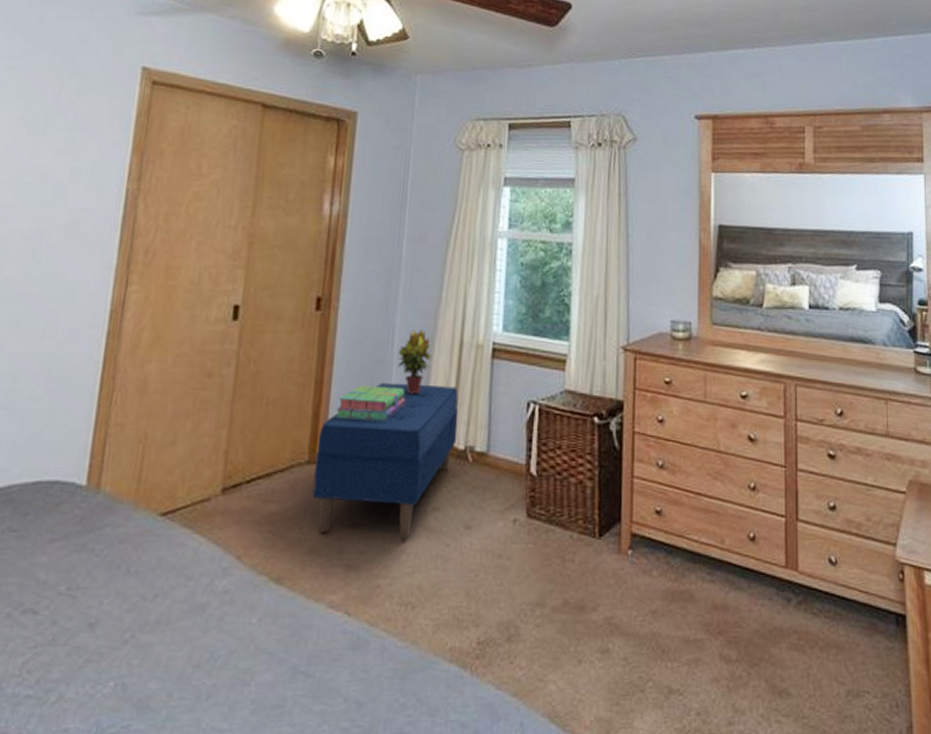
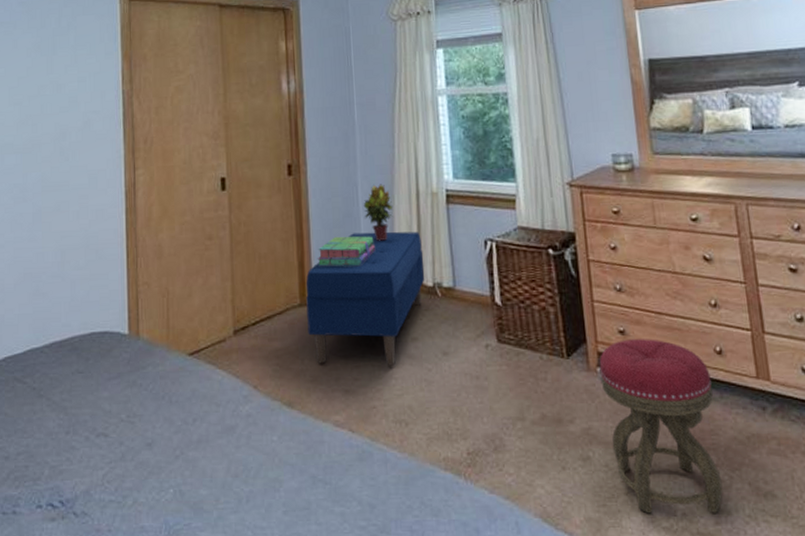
stool: none [630,520,742,714] -> present [599,339,723,514]

